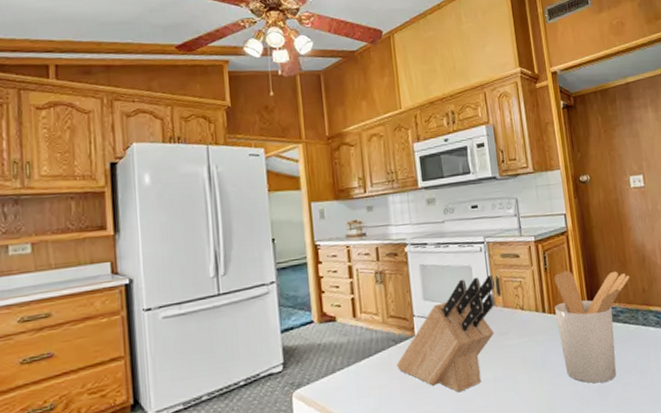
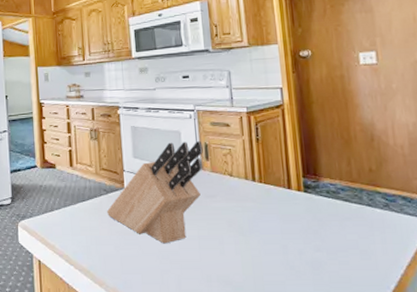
utensil holder: present [554,270,630,383] -> none [266,143,355,256]

